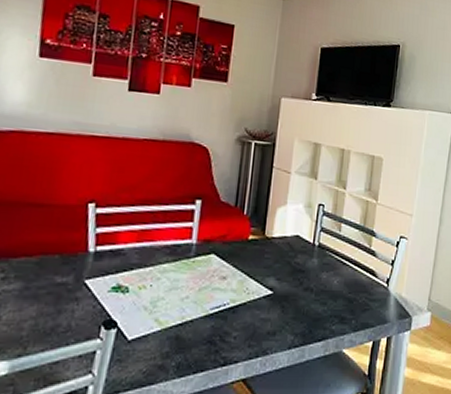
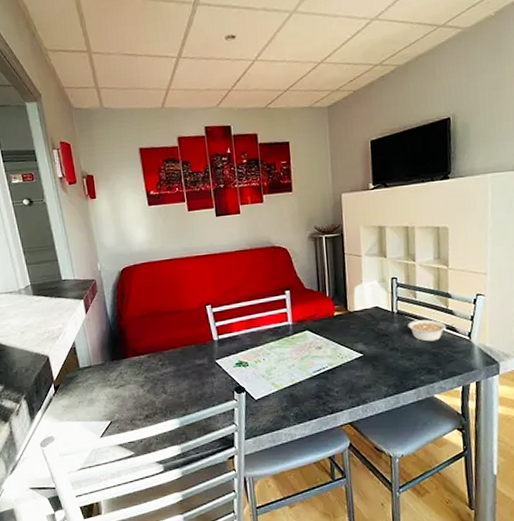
legume: none [327,257,375,285] -> present [407,319,455,342]

